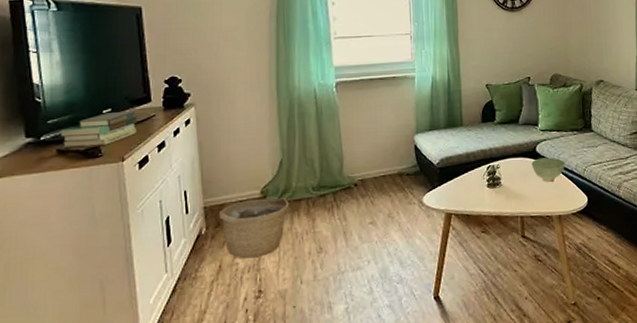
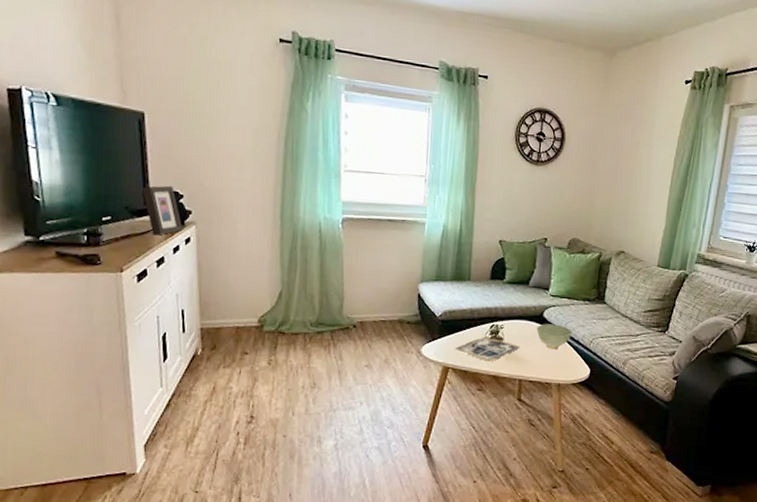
books: present [60,111,138,149] -> none [59,220,138,255]
picture frame: none [141,72,182,121] -> present [142,185,183,235]
basket: present [220,197,289,259] -> none [216,327,286,384]
magazine: none [455,178,519,203] -> present [455,336,521,362]

